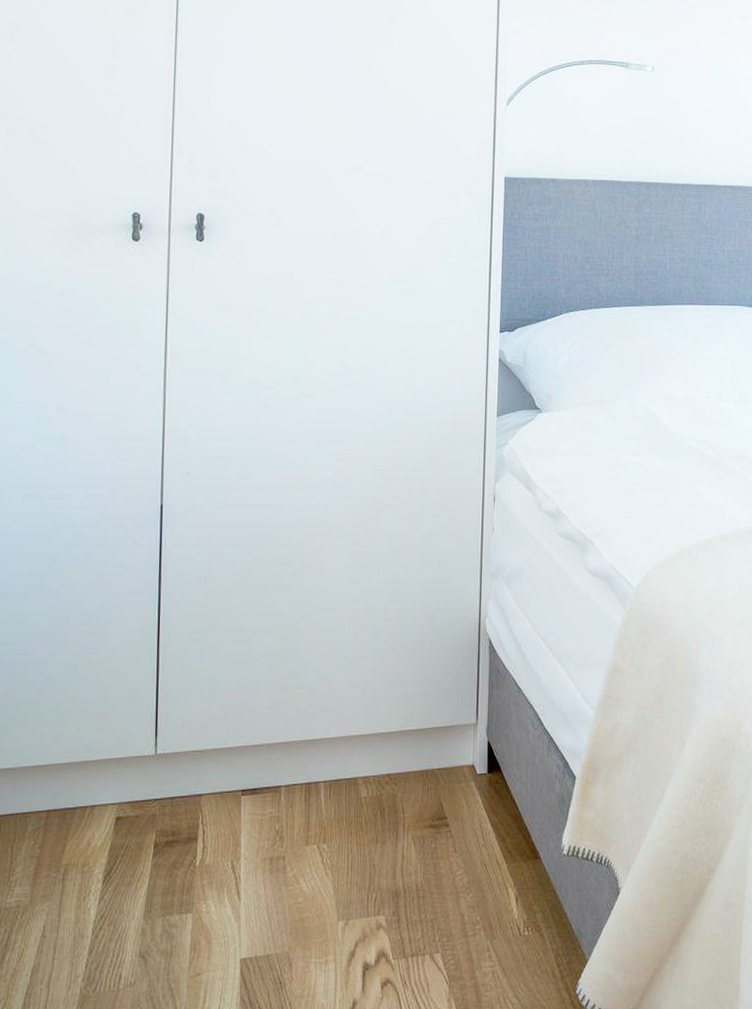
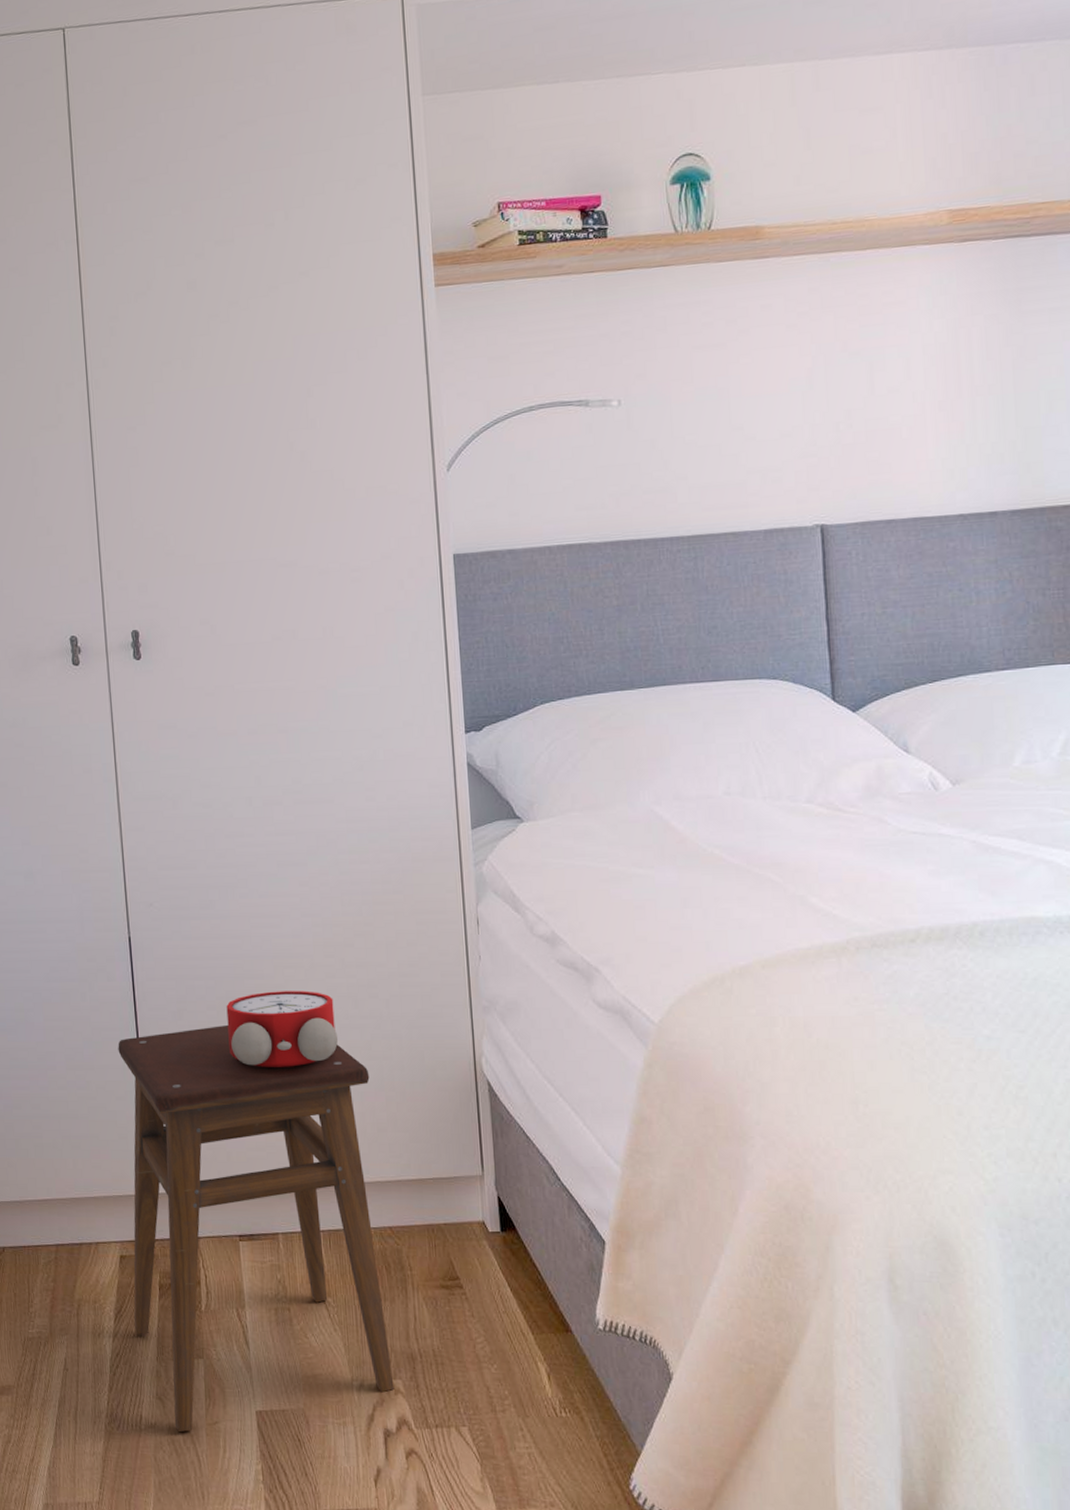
stool: none [123,589,384,988] -> present [118,1024,394,1433]
alarm clock: none [251,558,358,629] -> present [226,991,339,1067]

